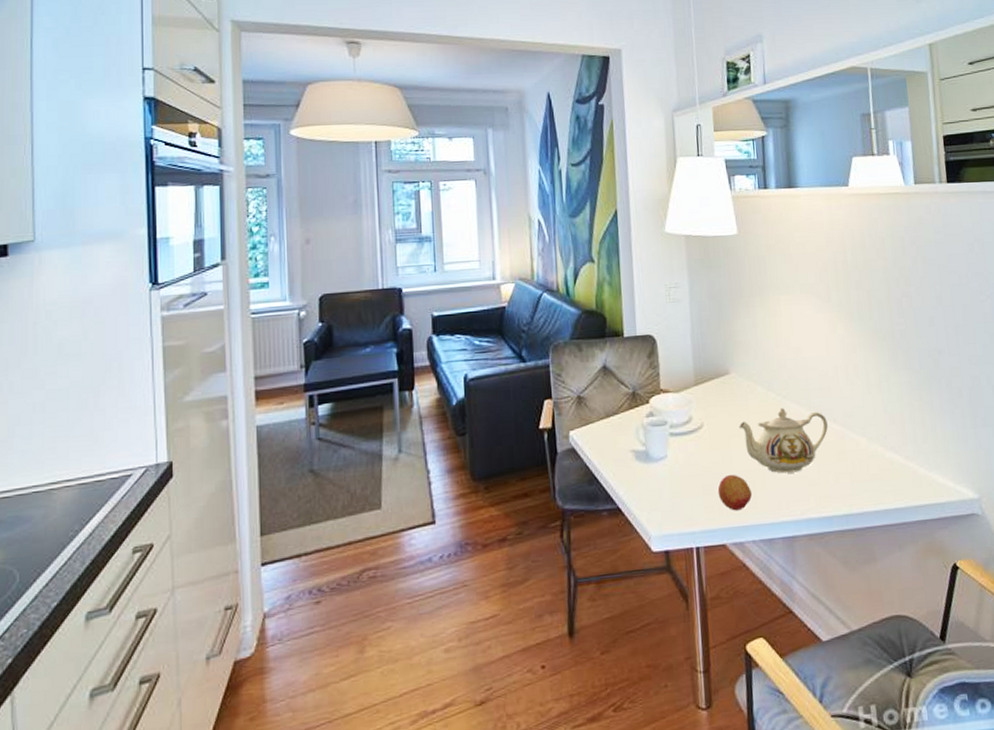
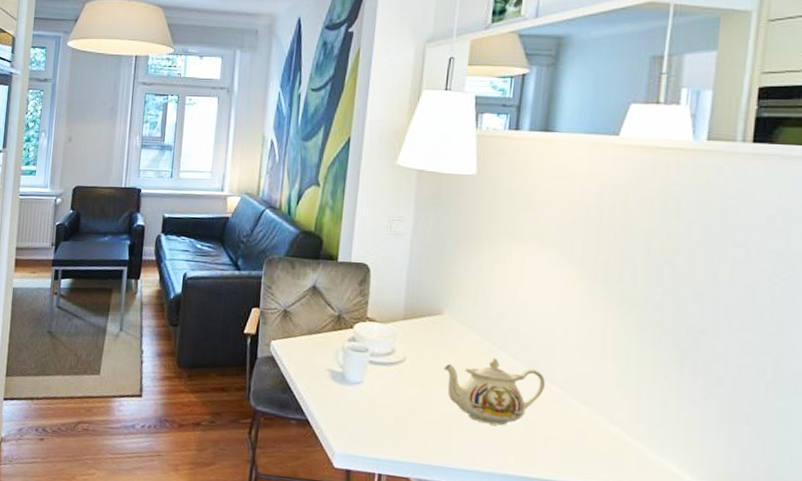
fruit: present [717,474,753,511] -> none [409,412,447,450]

